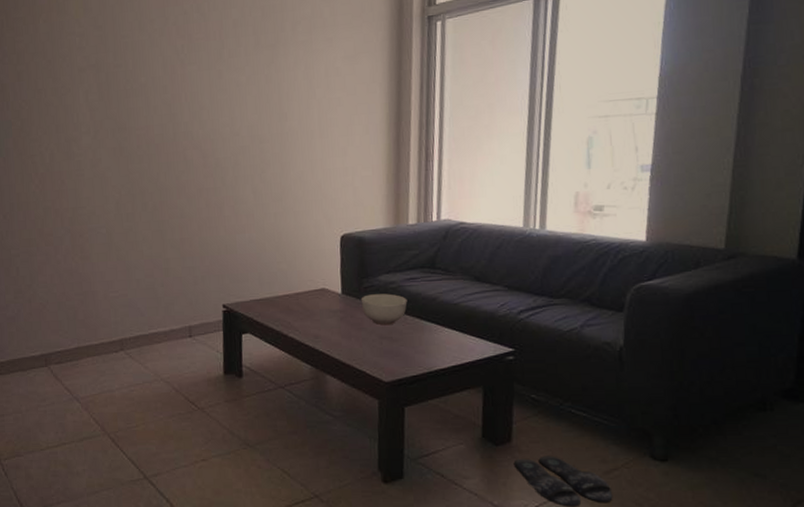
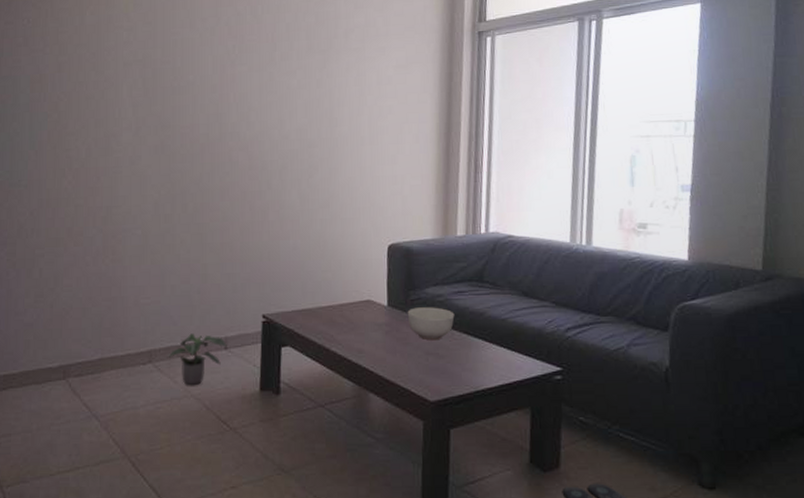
potted plant: none [138,323,191,370] -> present [168,333,227,385]

